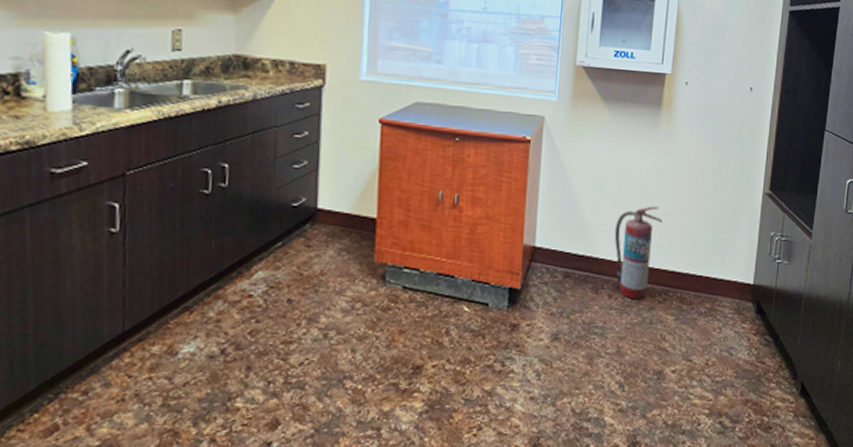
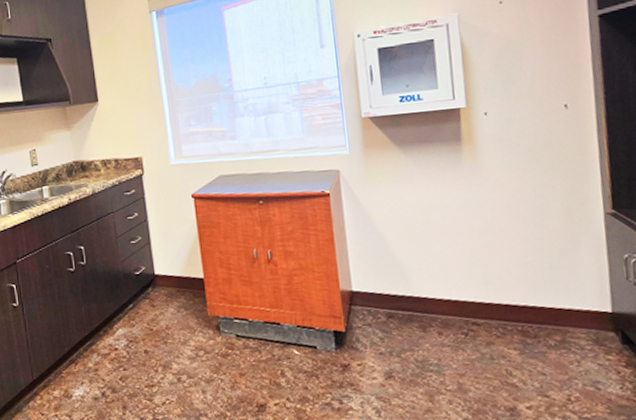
fire extinguisher: present [614,206,663,299] -> none [432,240,486,336]

